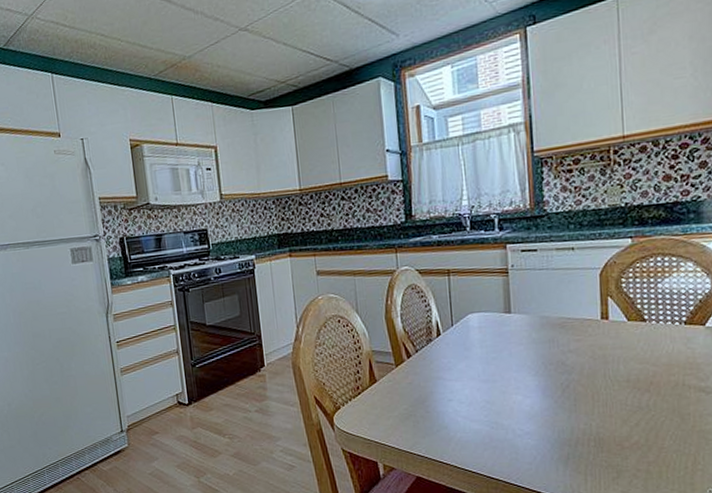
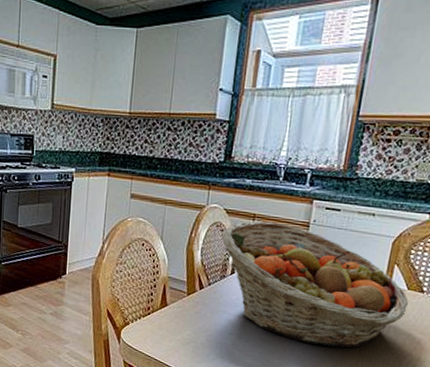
fruit basket: none [418,274,632,397] -> present [221,221,408,348]

